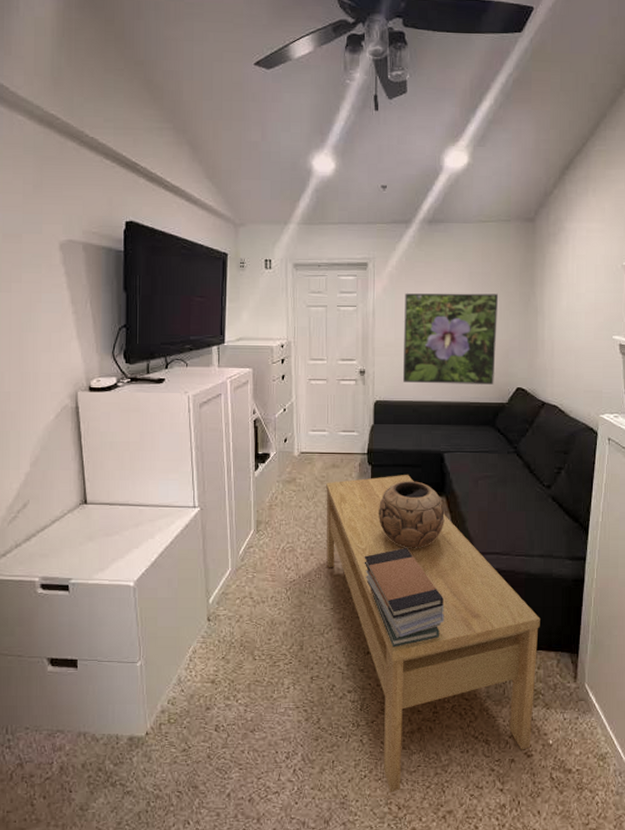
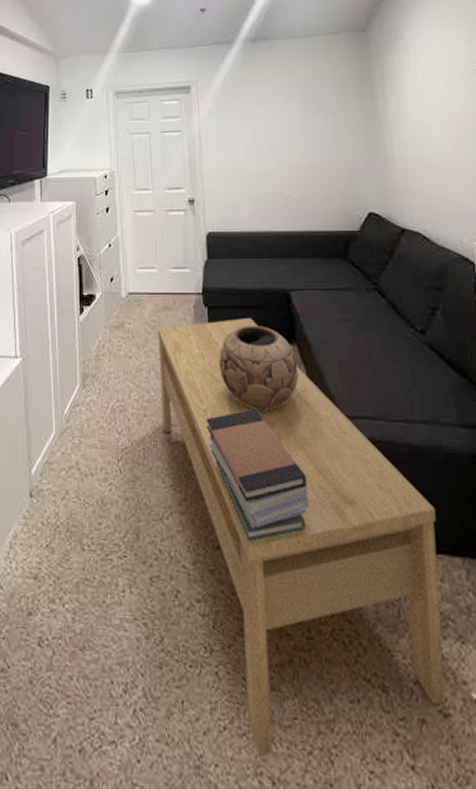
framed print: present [402,293,498,385] -> none [232,109,341,212]

